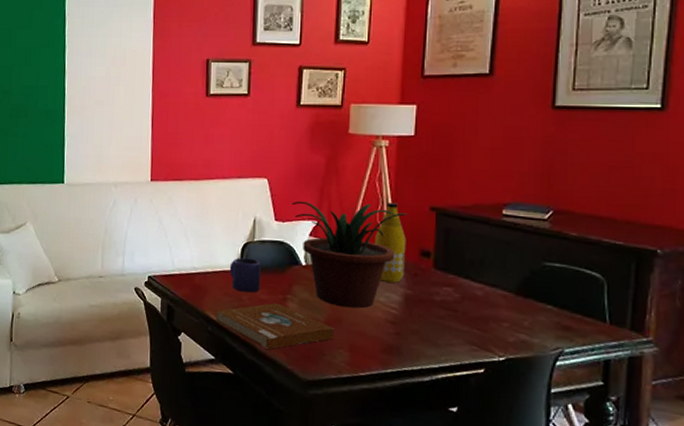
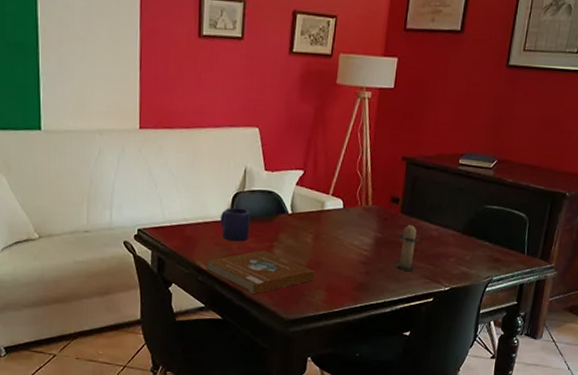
potted plant: present [292,201,407,309] -> none [281,150,382,252]
bottle: present [375,202,406,283] -> none [353,152,380,227]
candle: none [431,279,460,335] -> present [395,223,420,271]

